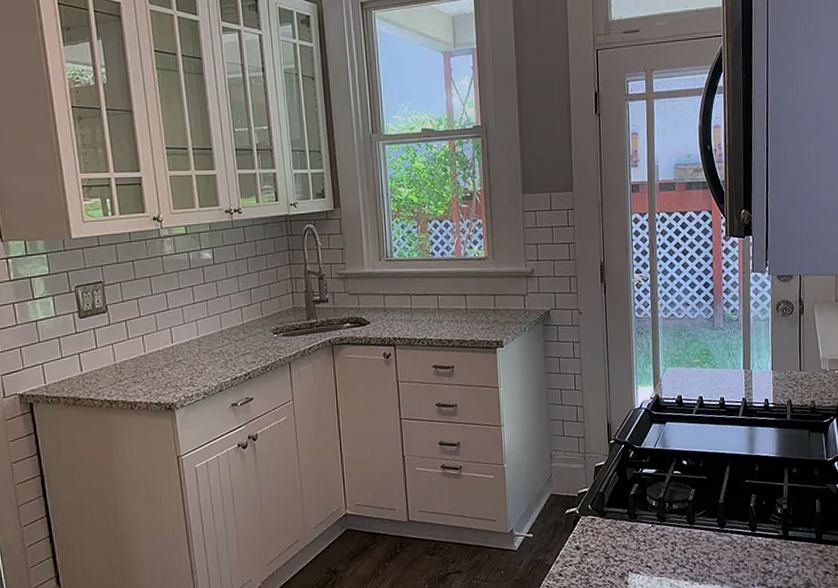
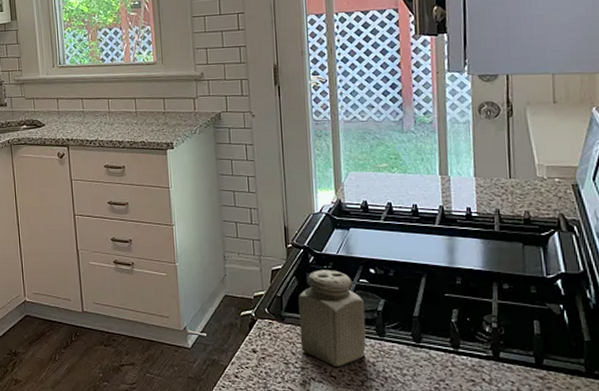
salt shaker: none [618,463,678,557] -> present [298,270,366,367]

